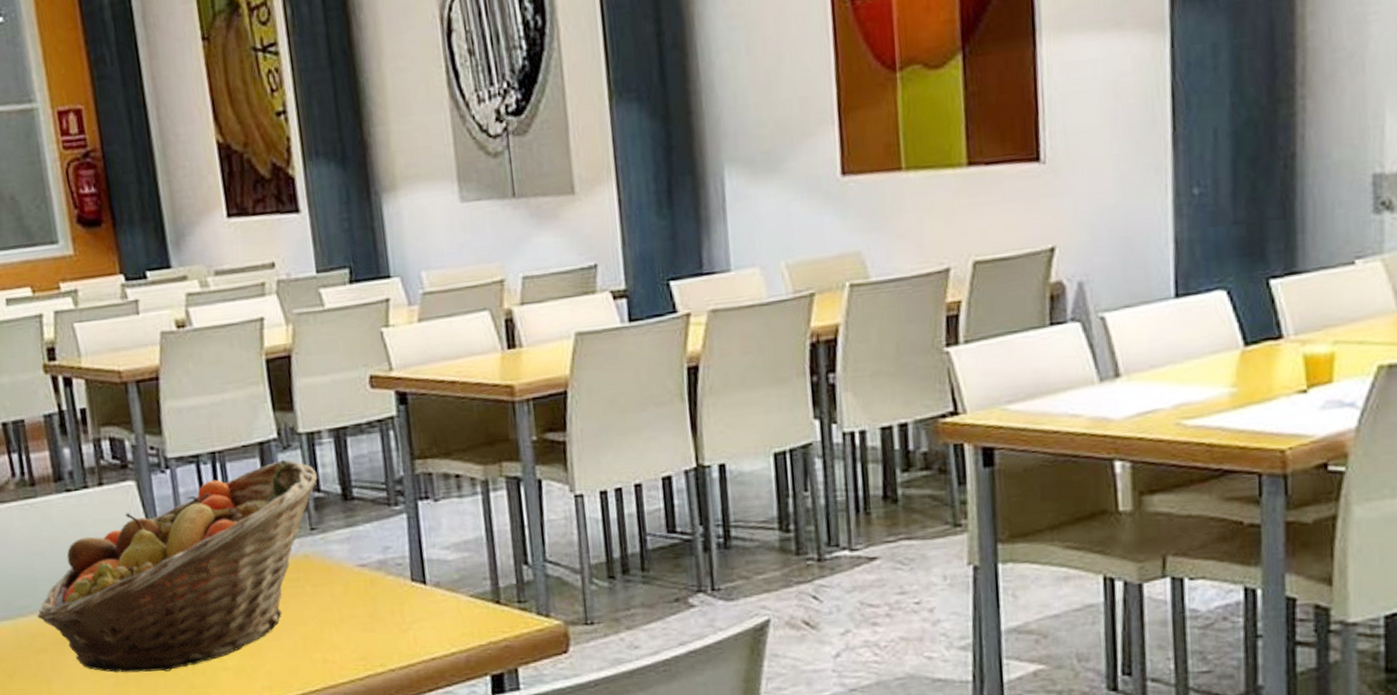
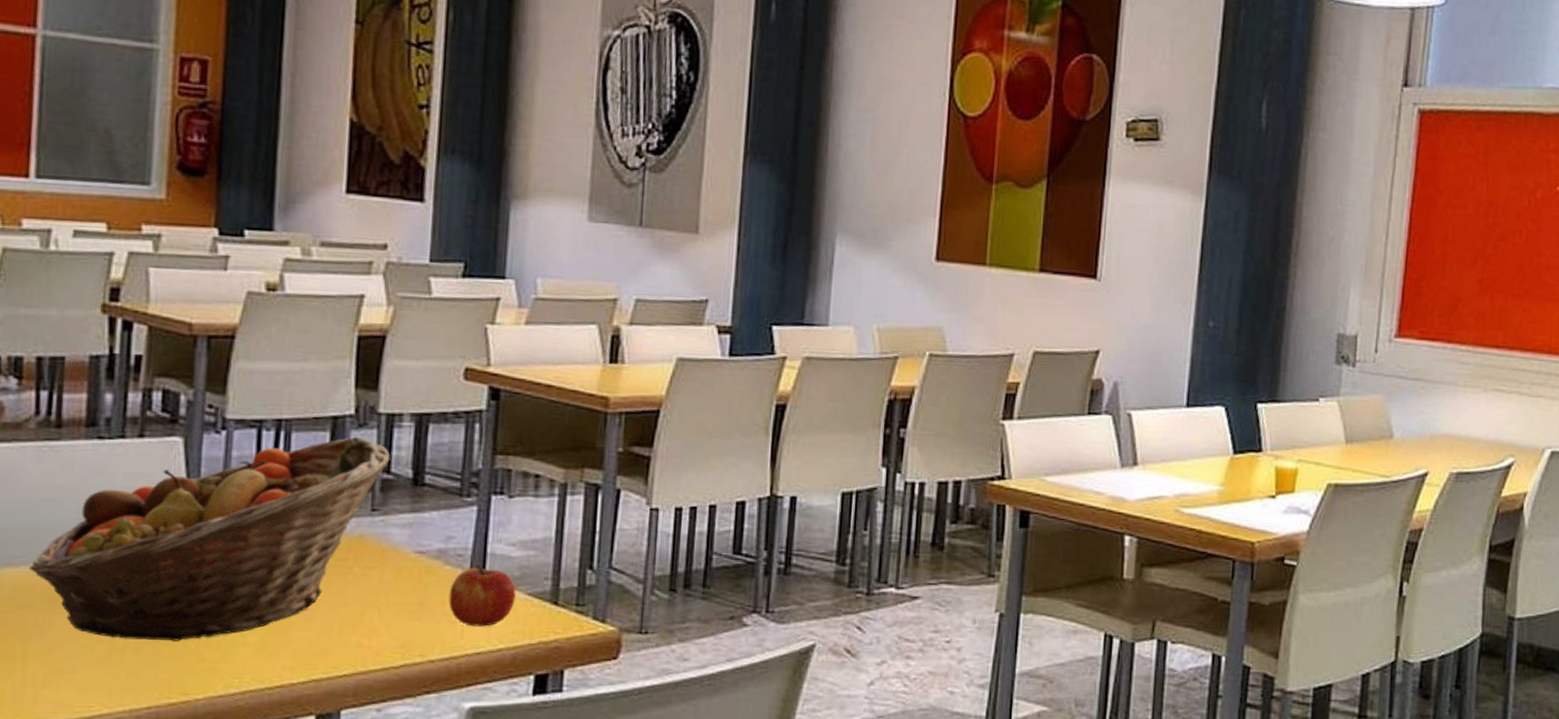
apple: none [396,571,459,633] -> present [449,564,516,627]

